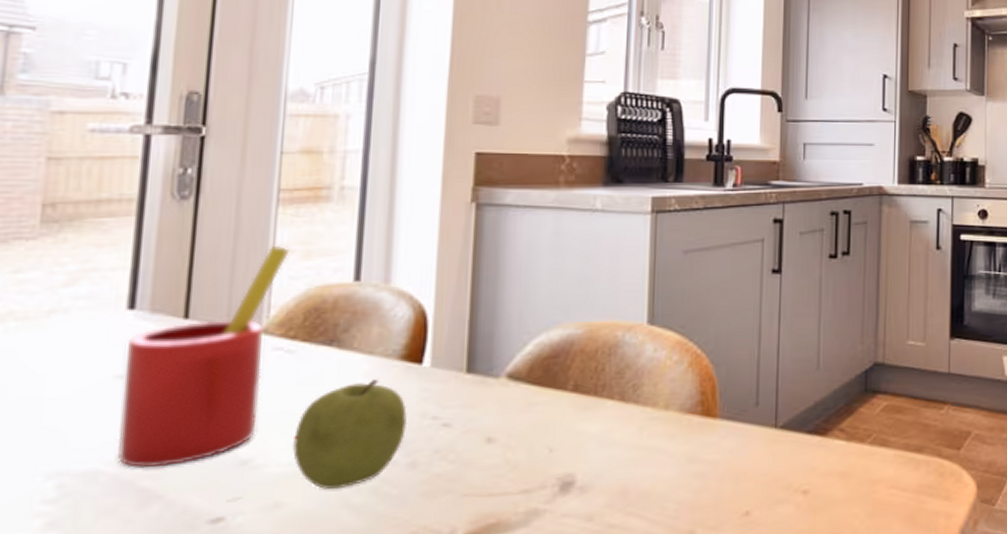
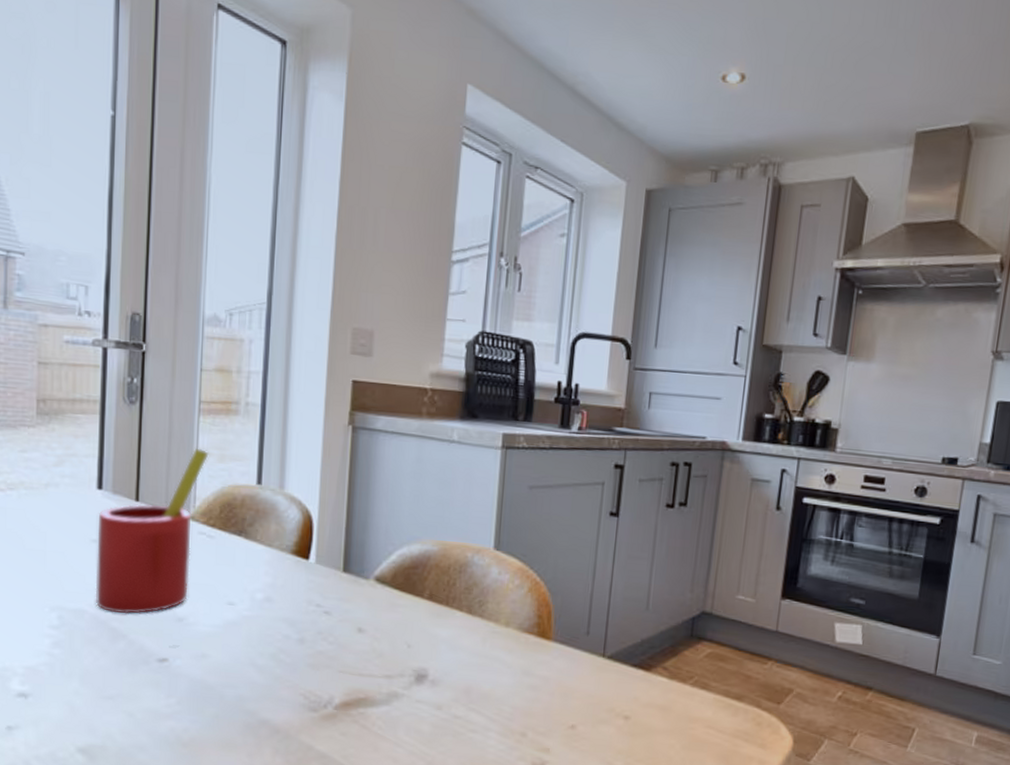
fruit: present [292,379,408,489] -> none [213,567,298,651]

